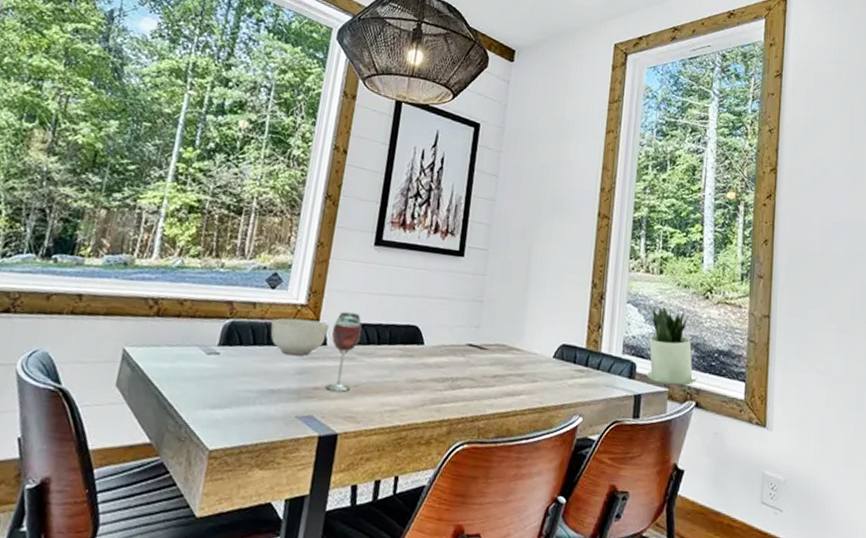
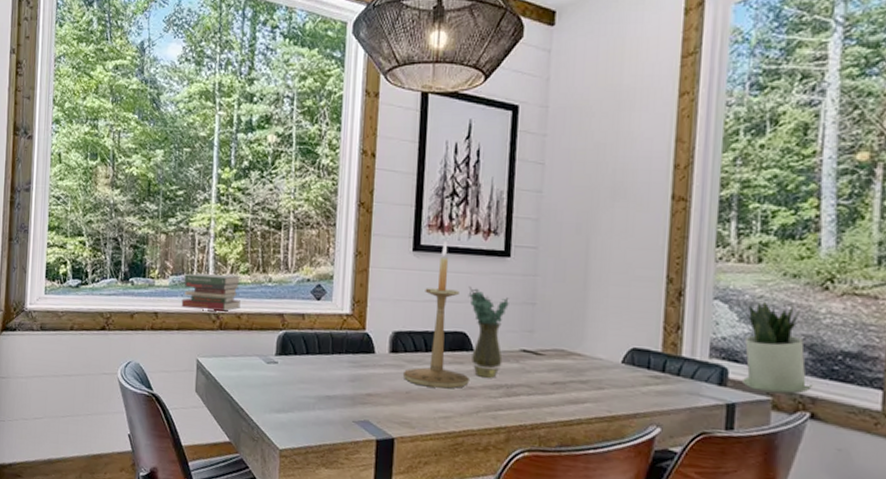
books: none [113,253,189,297] -> present [181,272,241,312]
bowl: present [270,317,330,356] -> none [320,327,376,364]
wineglass: present [325,312,362,392] -> none [378,320,409,398]
candlestick: none [353,238,419,382] -> present [404,242,471,389]
vase: none [421,282,460,371] -> present [468,286,509,378]

